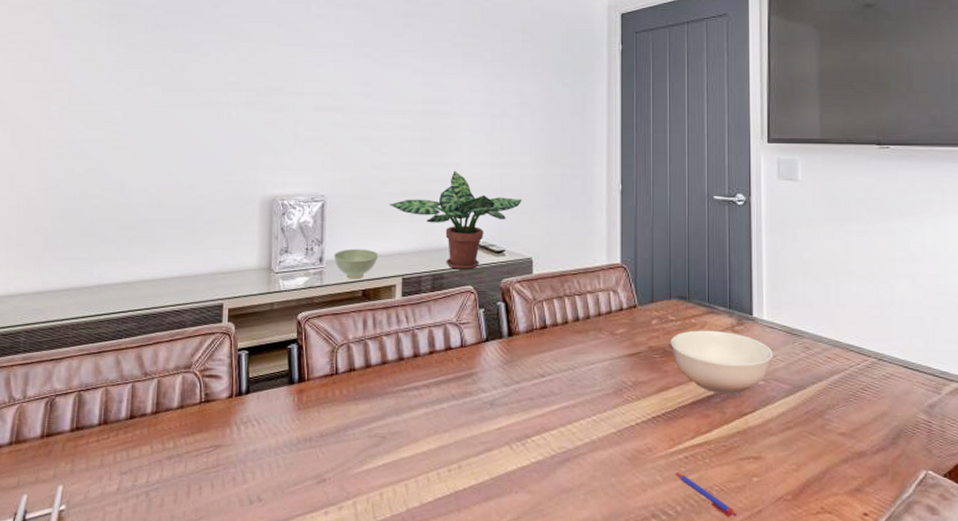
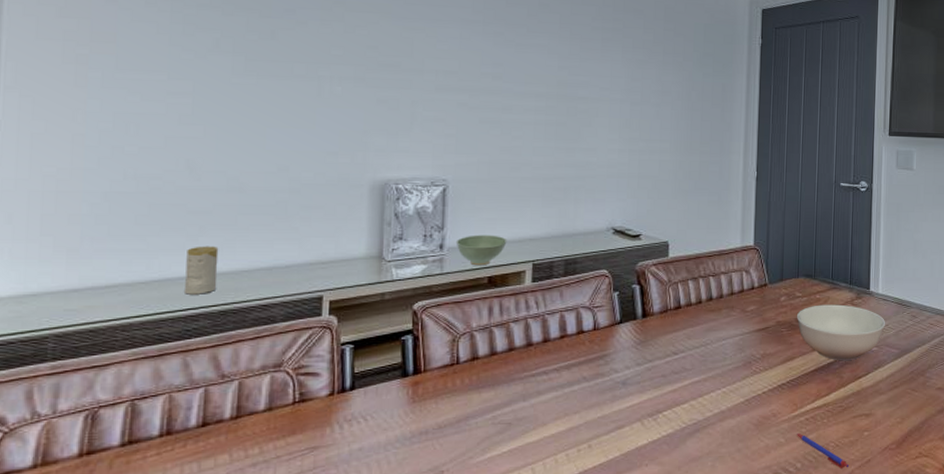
candle: none [117,256,143,299] -> present [185,246,219,295]
potted plant: present [388,170,523,270] -> none [519,155,660,254]

